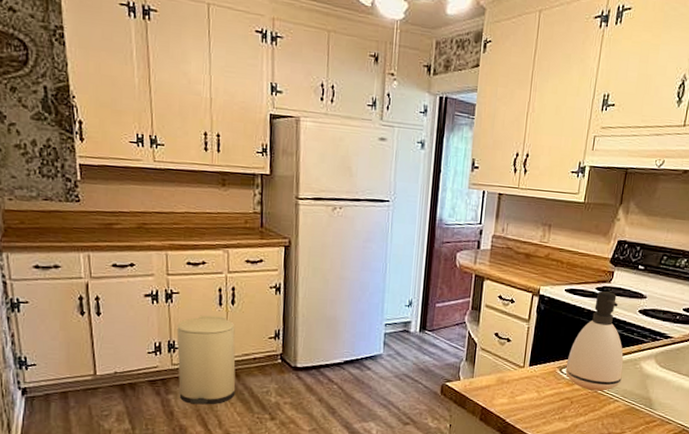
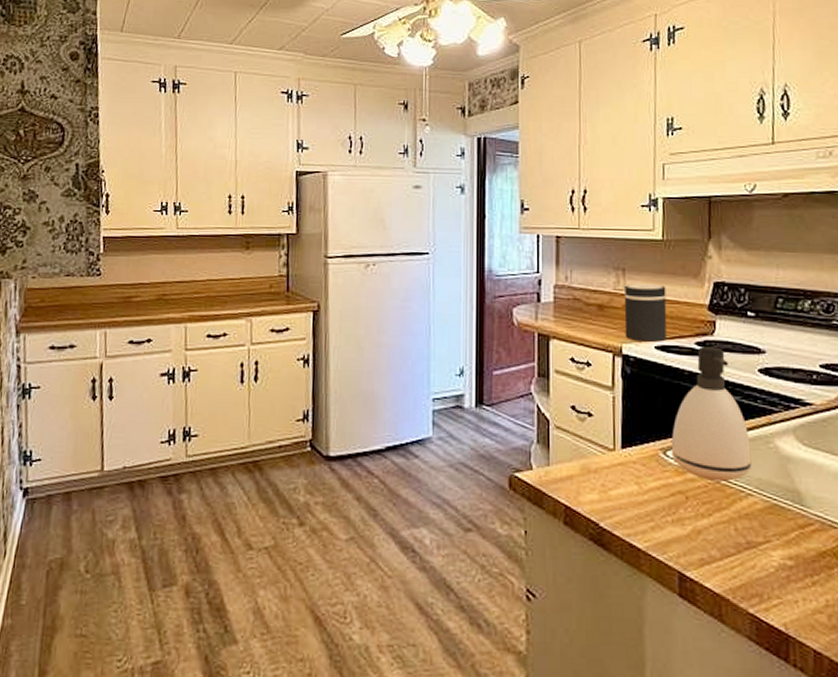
pedal bin: present [176,315,236,405] -> none [193,395,258,507]
cylinder: none [543,238,581,286] -> present [623,284,667,342]

